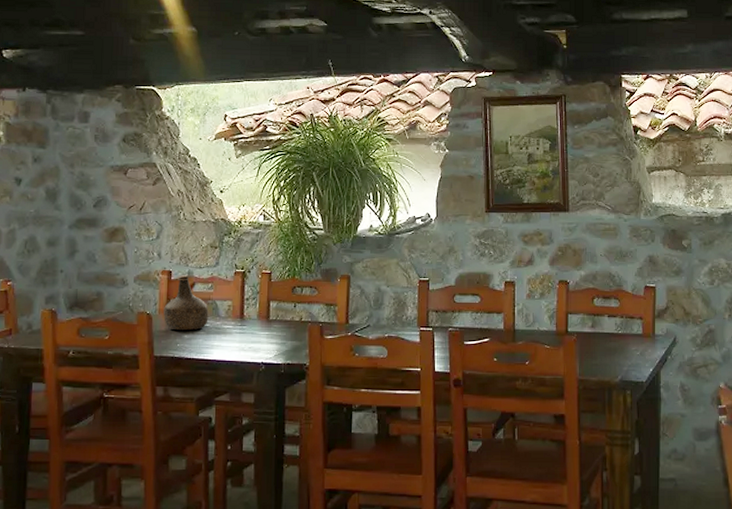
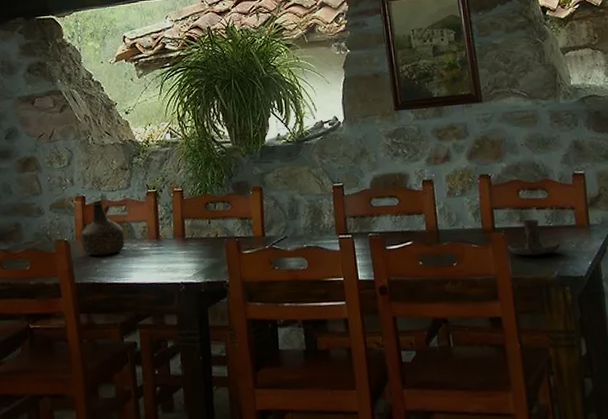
candle holder: none [578,325,626,360] -> present [508,219,561,256]

